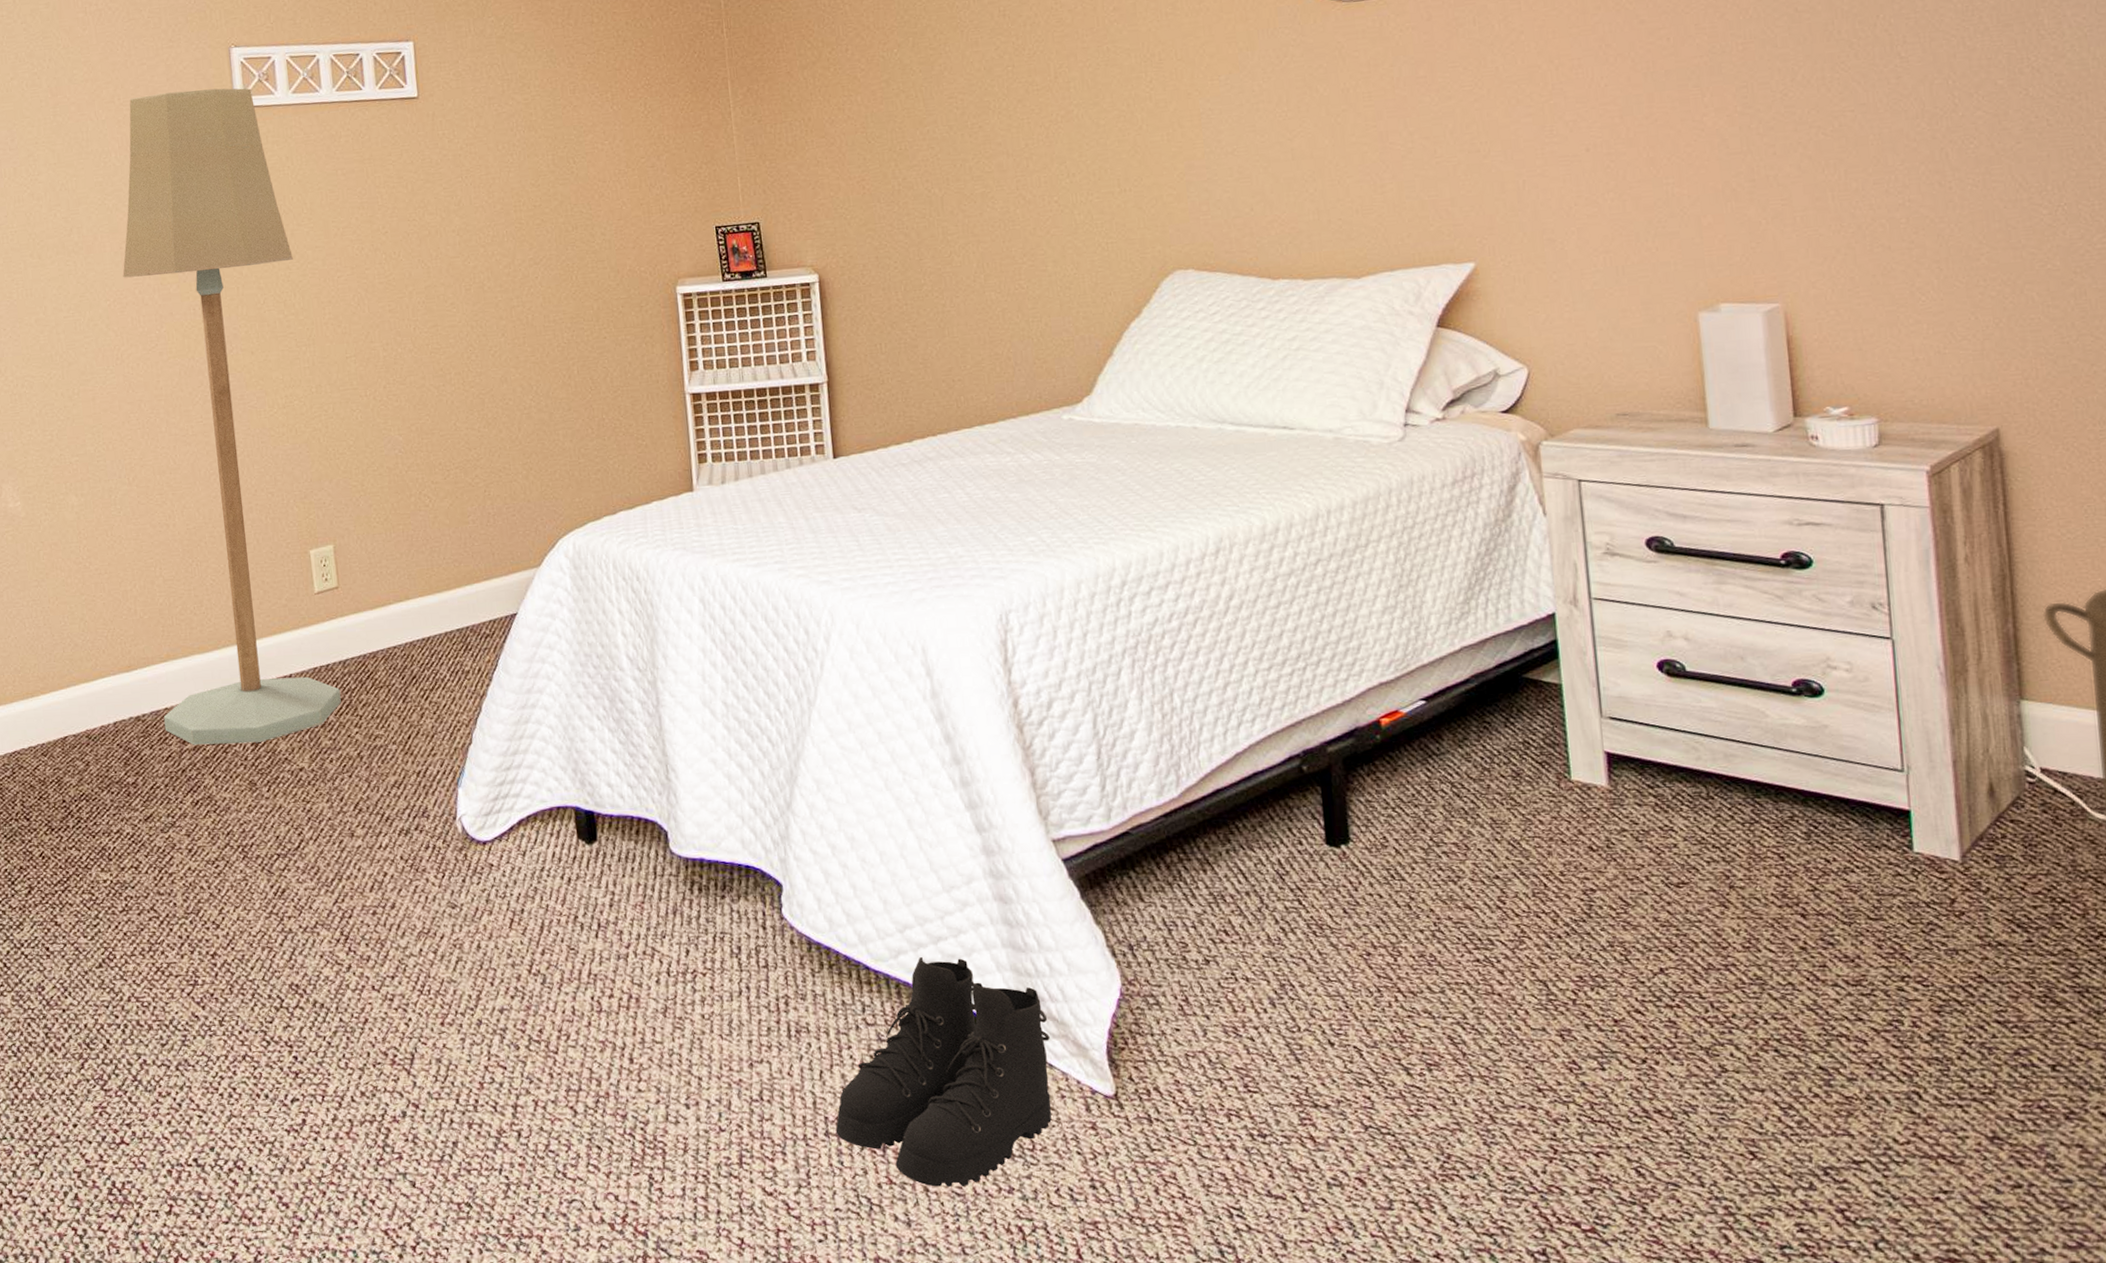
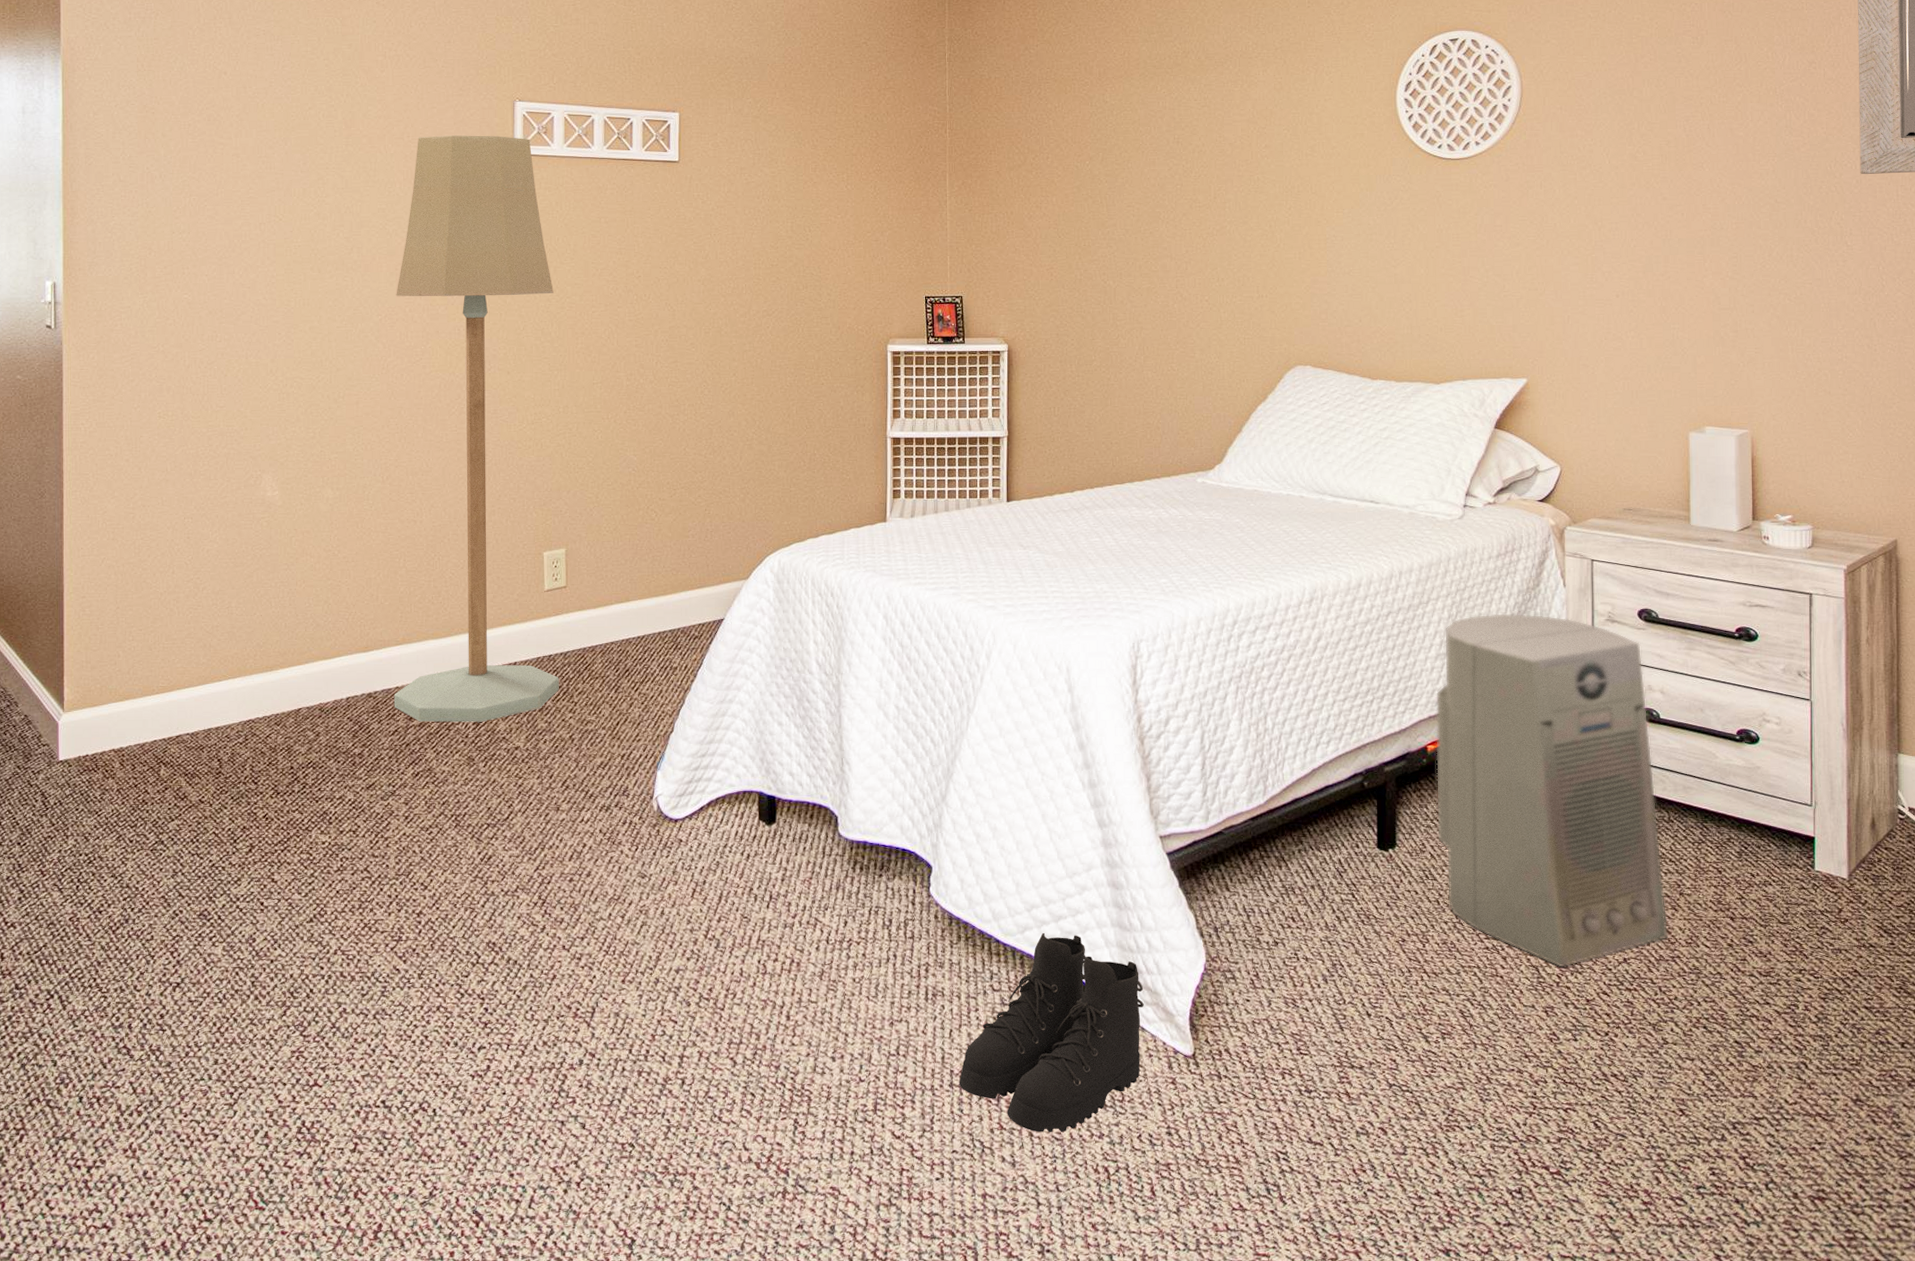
air purifier: none [1386,551,1718,982] -> present [1435,613,1669,968]

